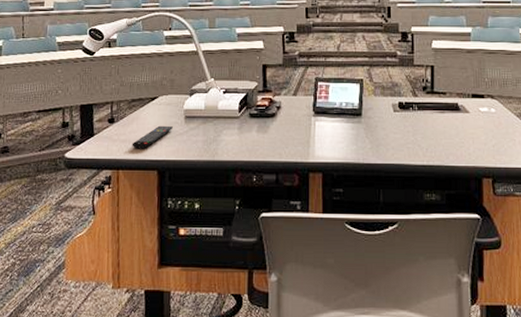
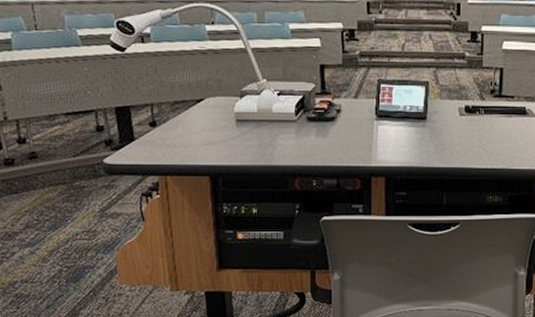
remote control: present [132,125,173,149] -> none [178,129,223,154]

